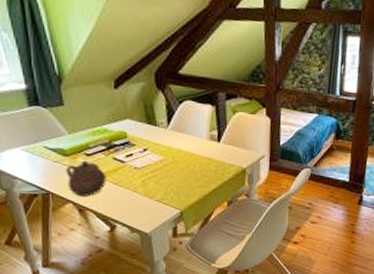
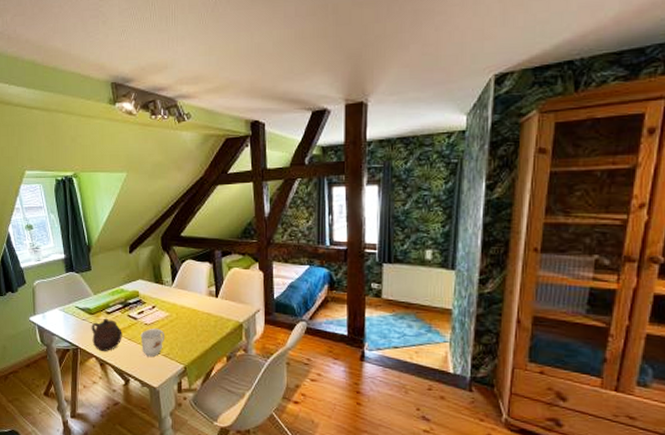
mug: none [129,172,158,203] -> present [140,328,164,358]

